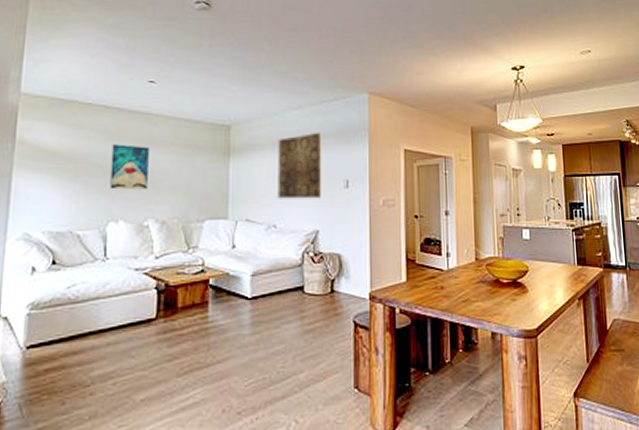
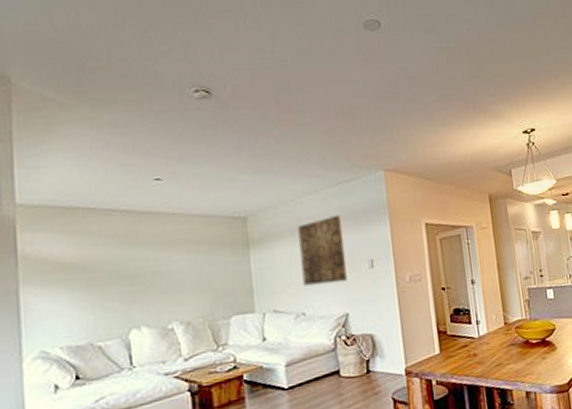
wall art: present [110,144,149,190] -> none [123,247,167,296]

